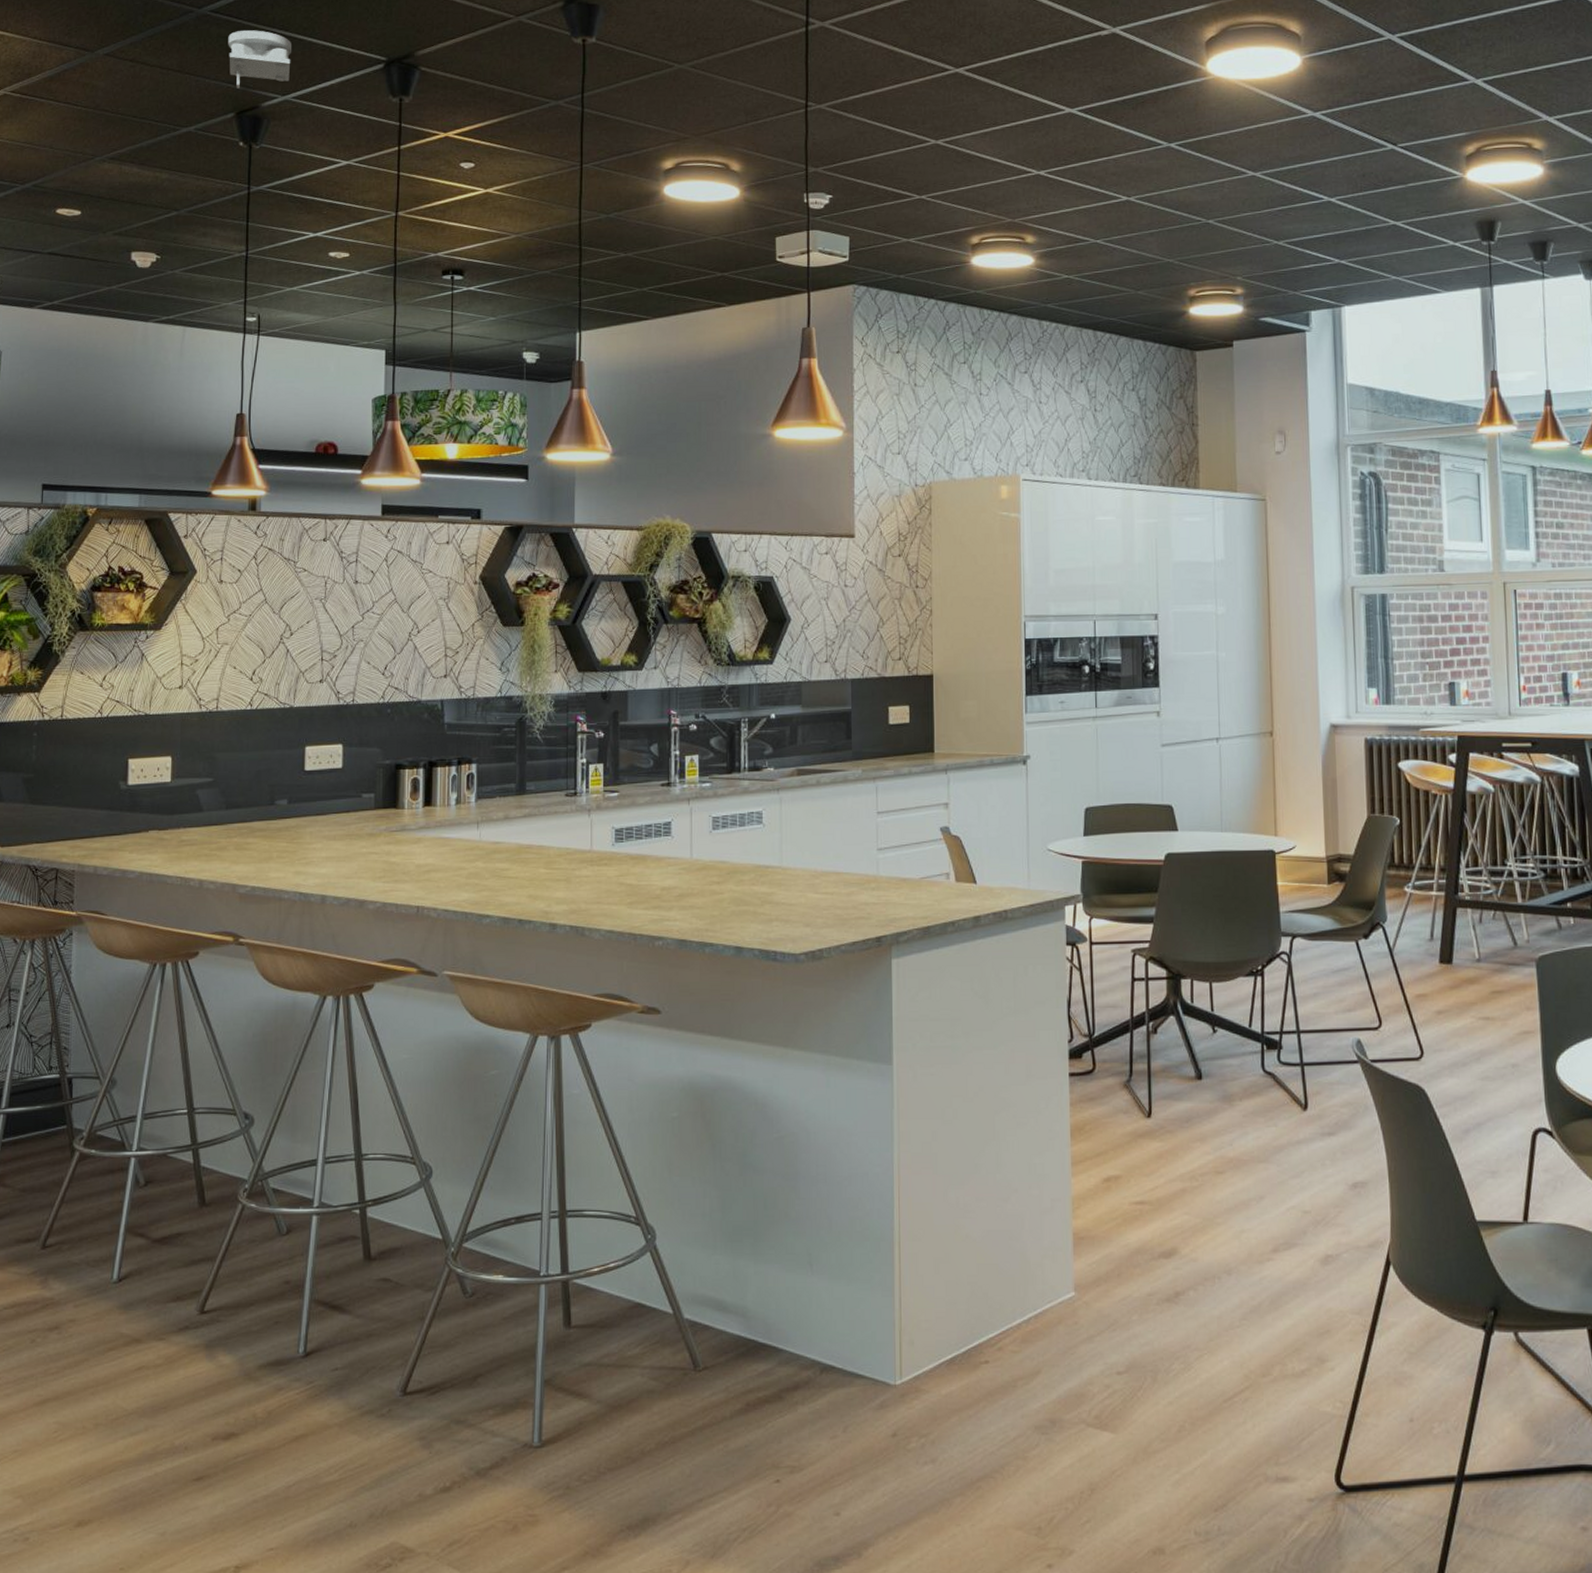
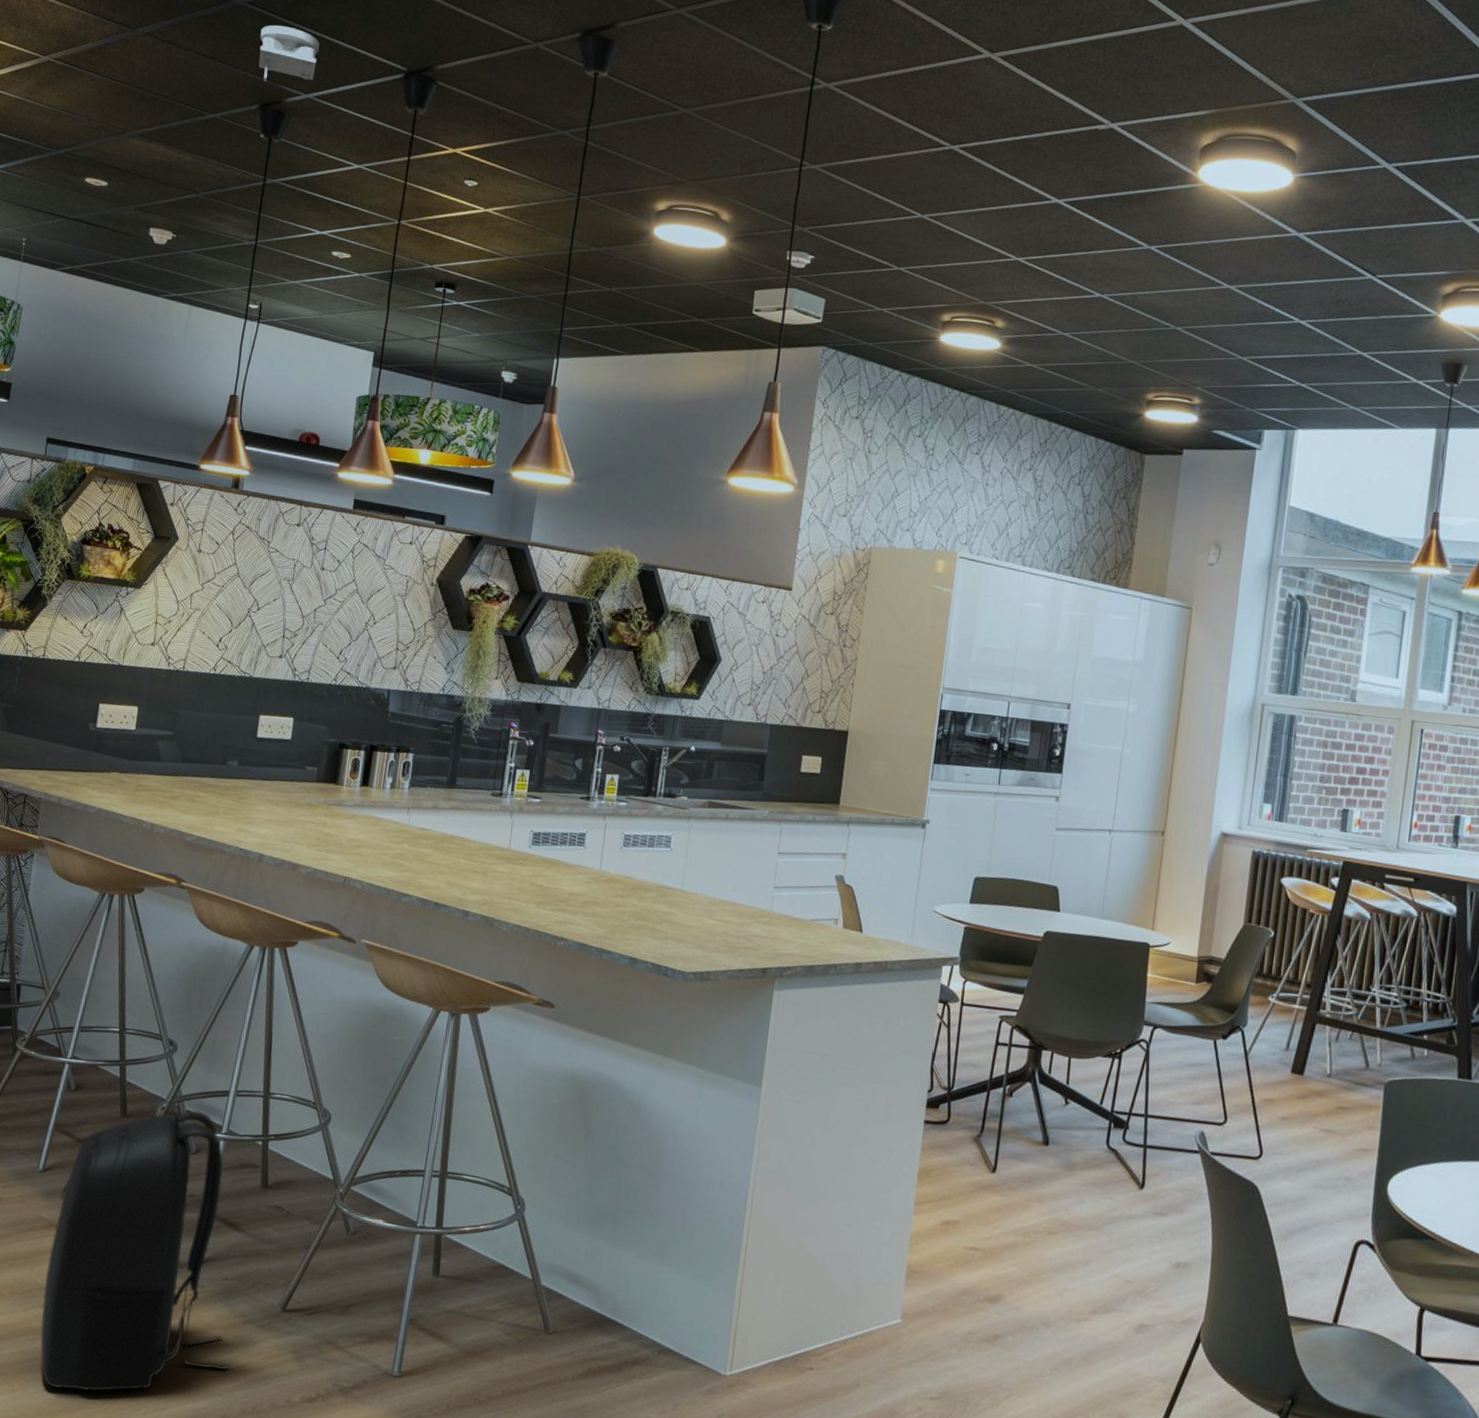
backpack: none [132,1184,349,1526] -> present [40,1105,228,1392]

